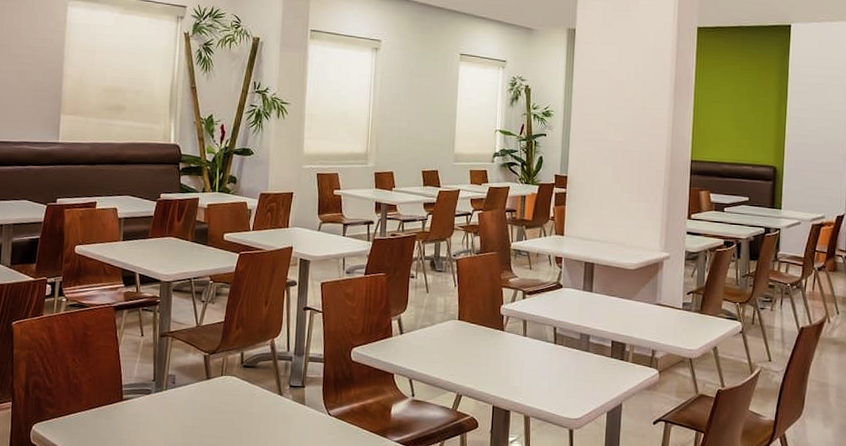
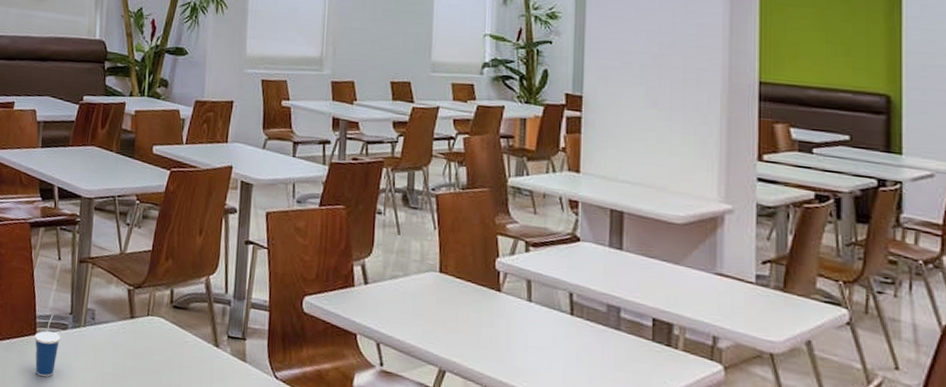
cup: none [121,382,146,436] -> present [34,314,61,377]

